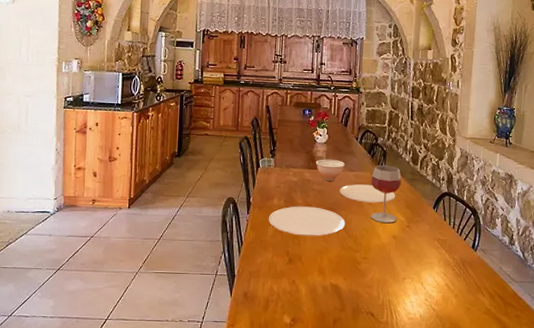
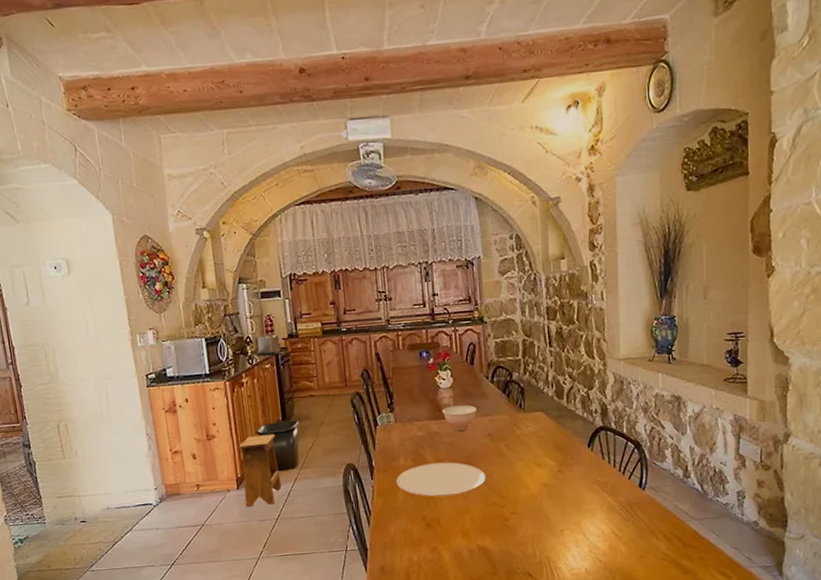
stool: none [133,162,170,226] -> present [238,433,282,507]
waste bin: none [152,153,193,197] -> present [255,420,300,471]
toaster: none [164,77,187,95] -> present [254,334,281,356]
plate: present [339,184,396,204] -> none [473,429,542,451]
wineglass: present [370,165,402,224] -> none [509,403,546,471]

